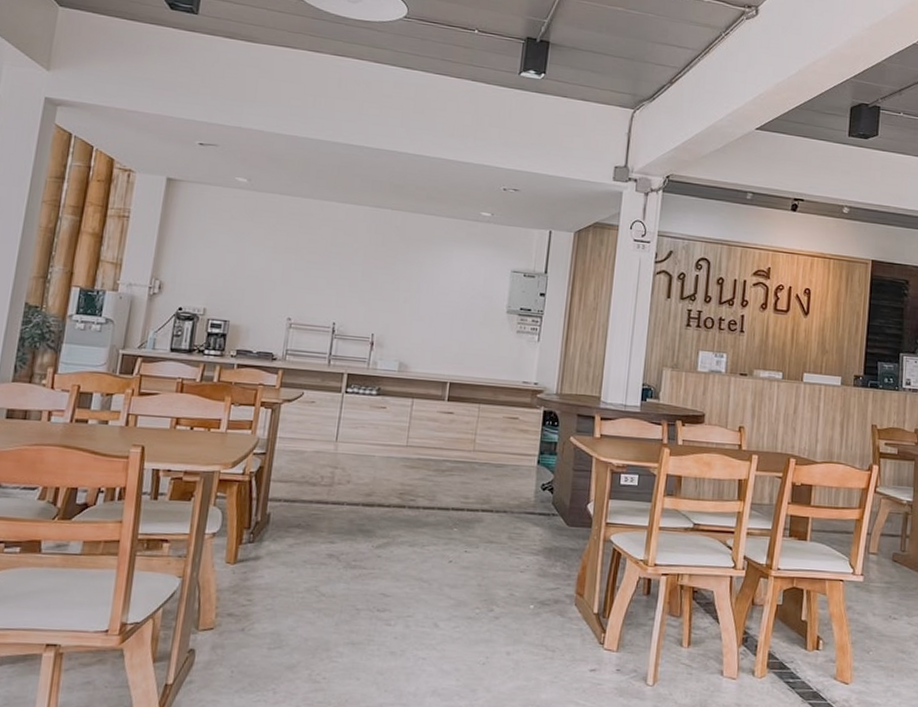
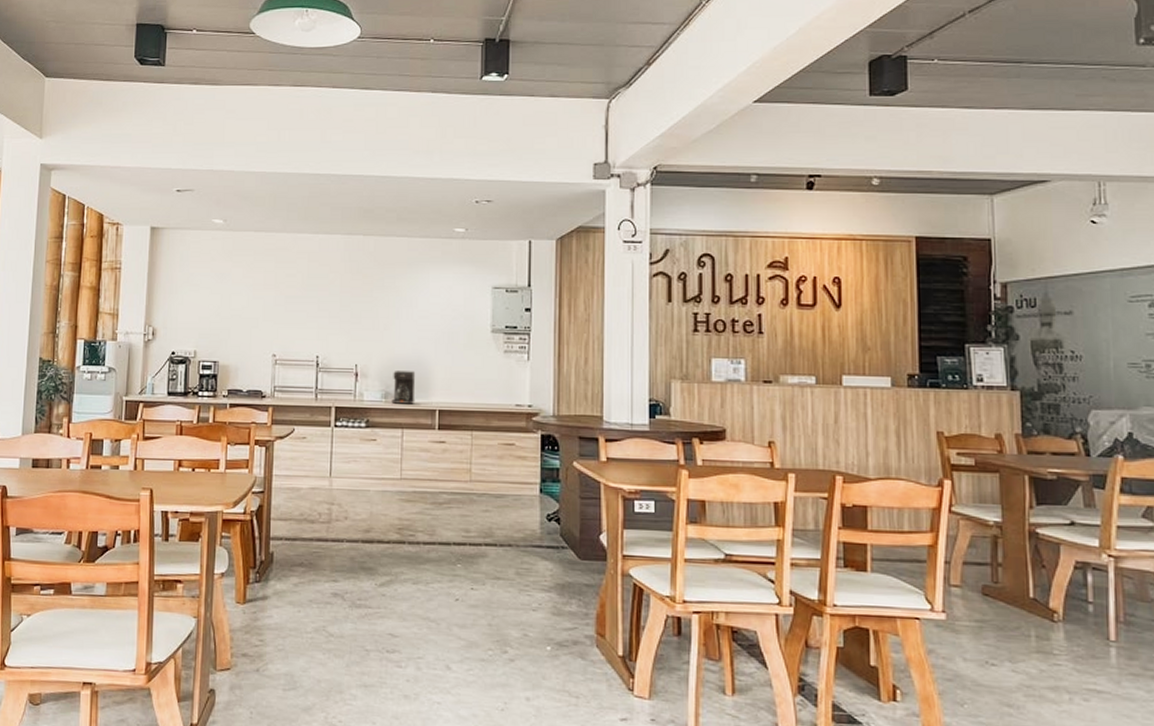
coffee maker: none [404,342,431,376] -> present [391,371,416,404]

